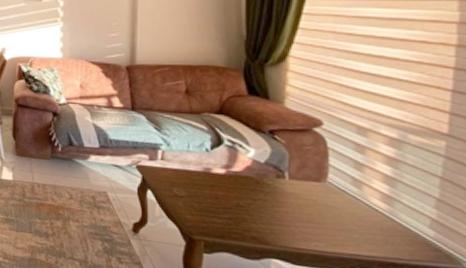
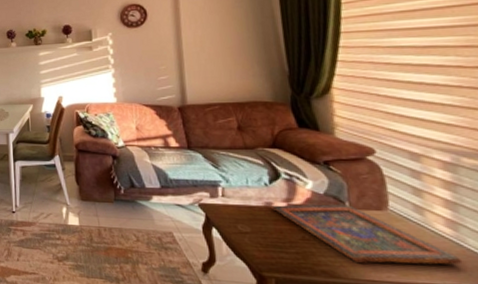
painted panel: none [210,171,392,239] -> present [271,204,463,265]

